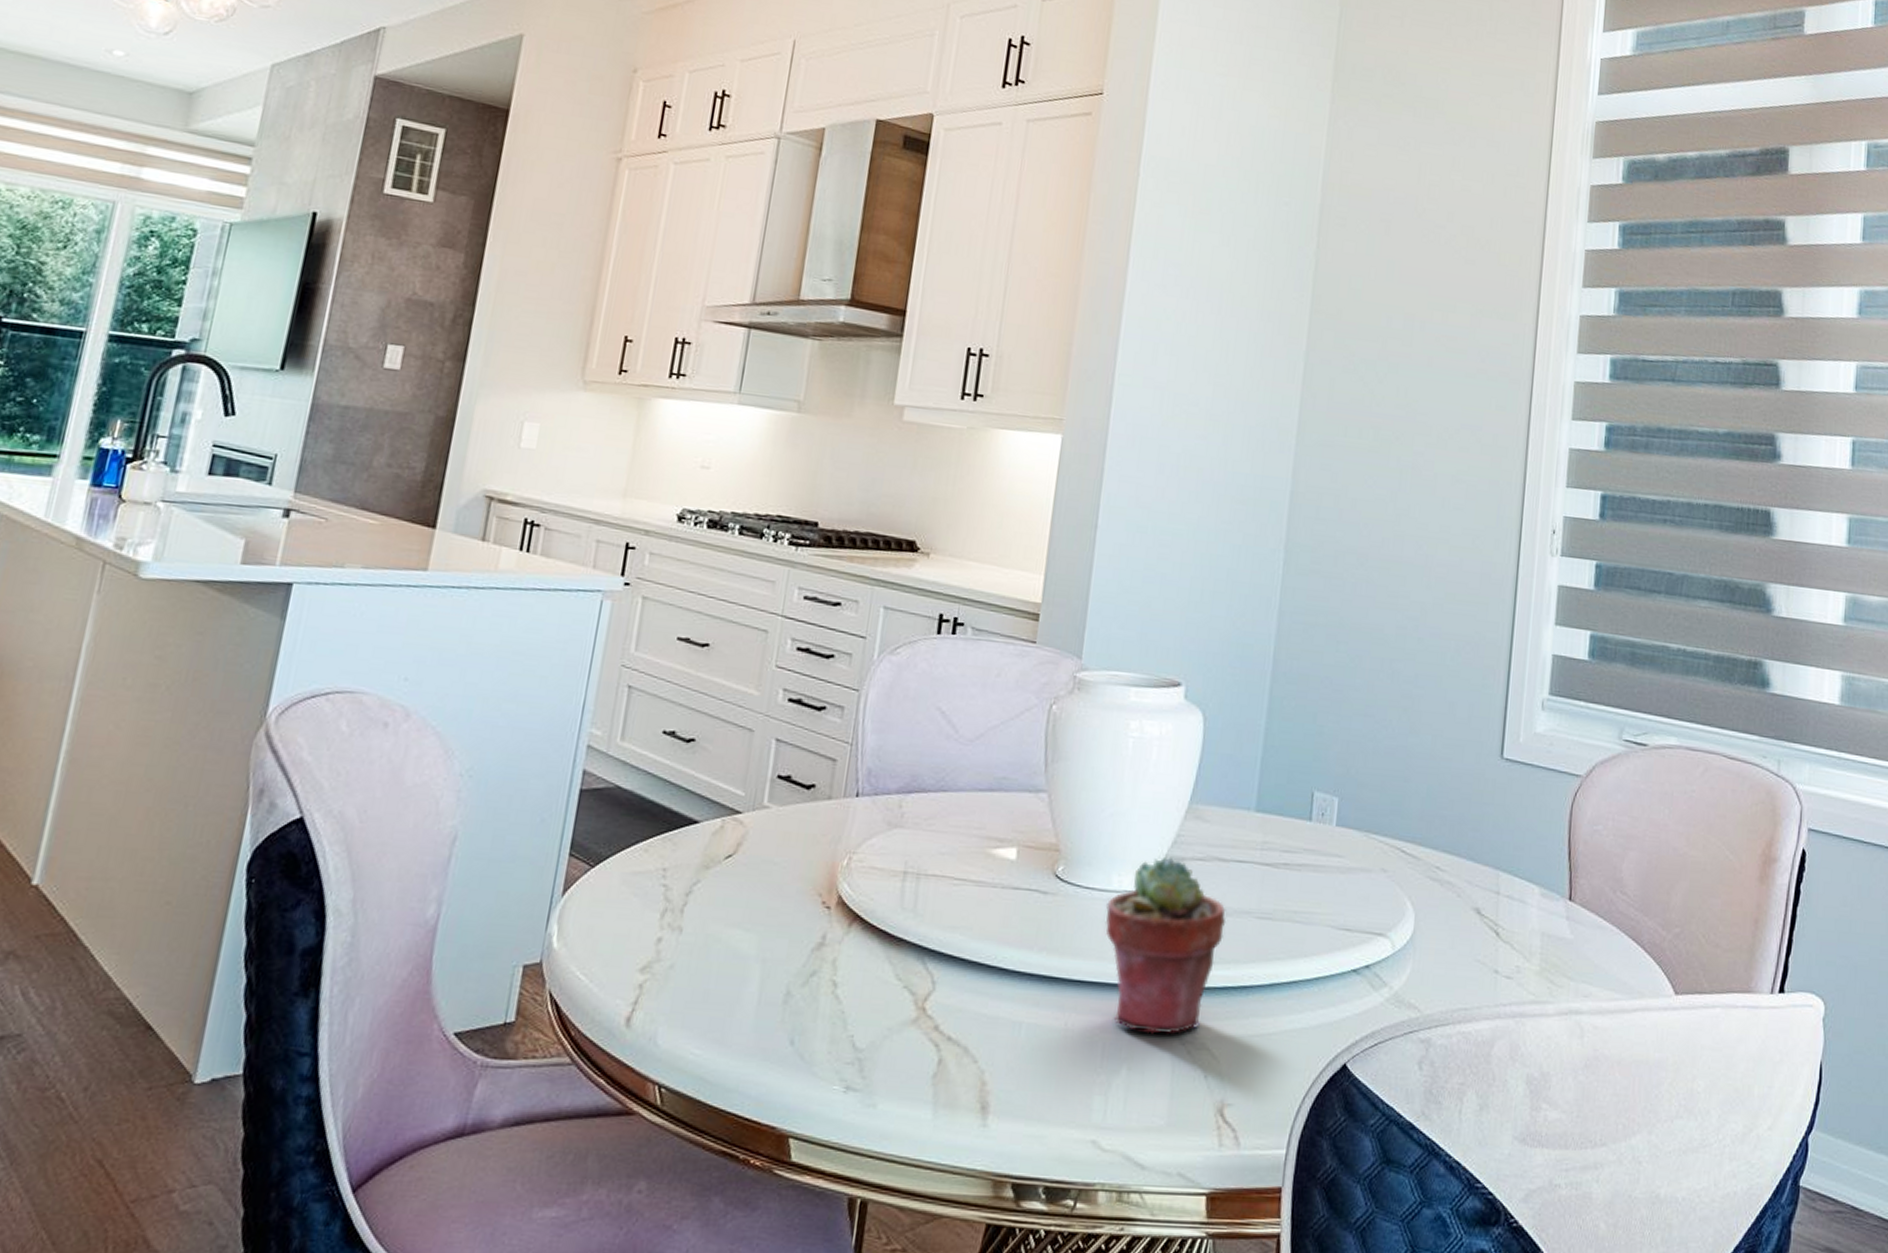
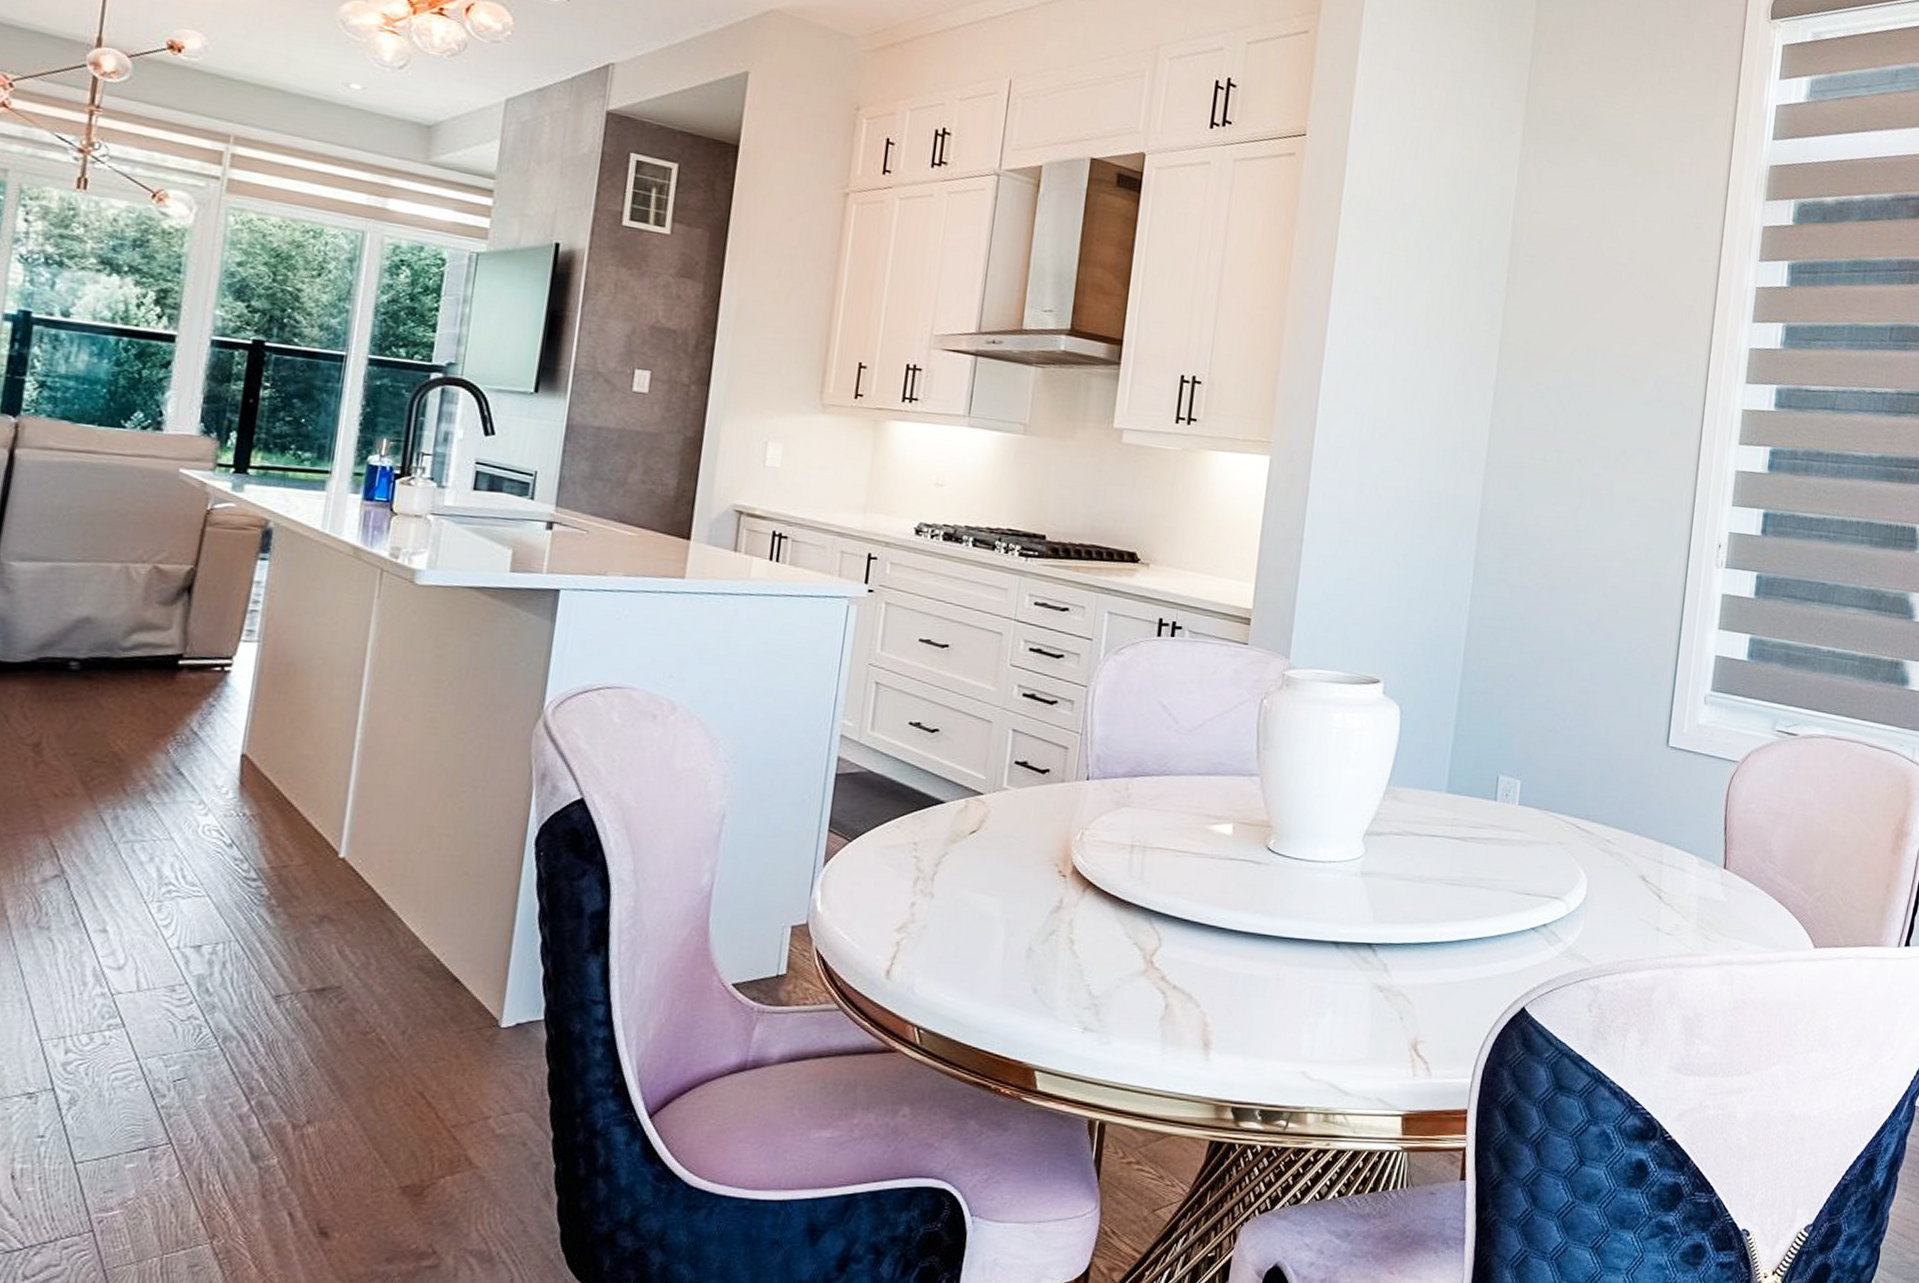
potted succulent: present [1105,856,1226,1035] -> none [1312,831,1420,983]

